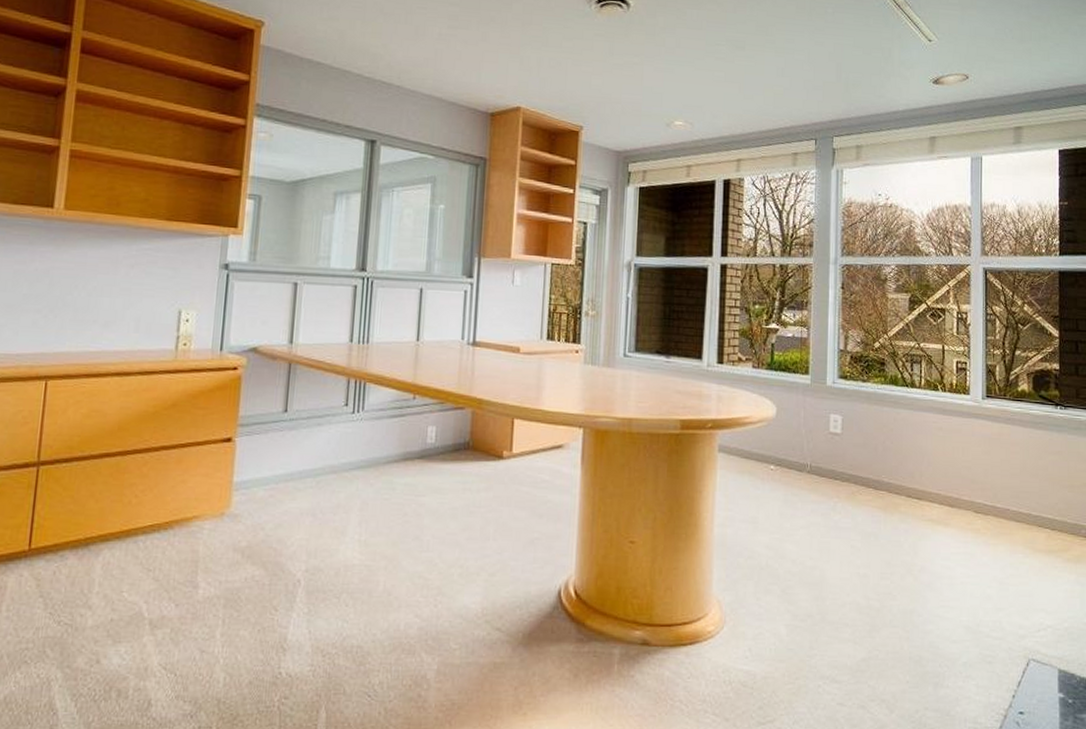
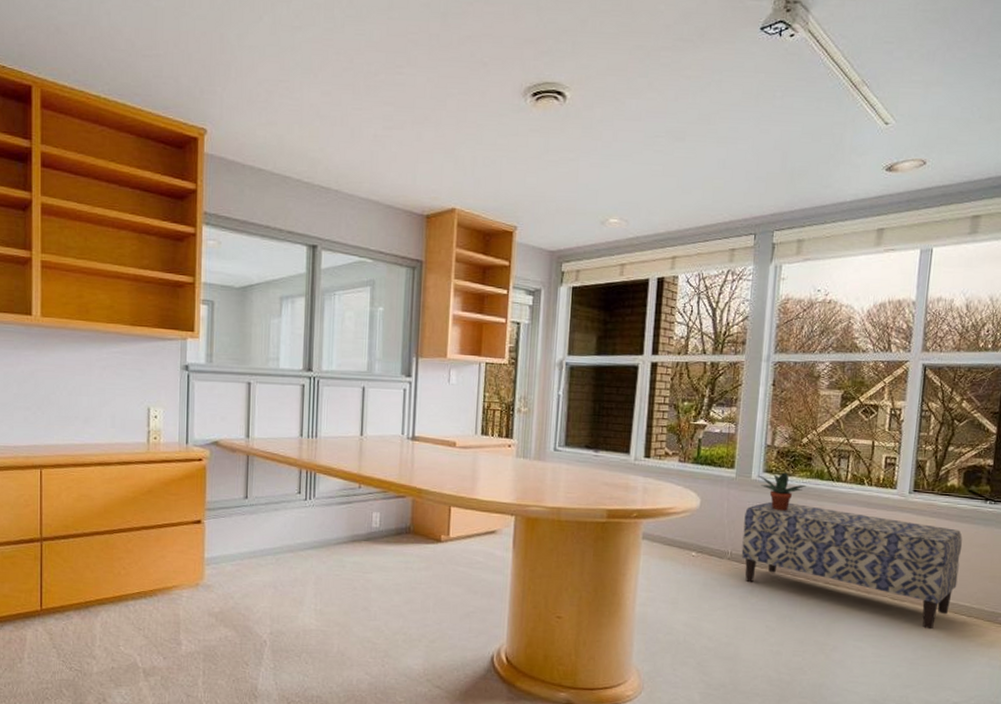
bench: none [821,409,1039,545] -> present [741,501,963,630]
potted plant: none [834,378,882,419] -> present [759,472,806,511]

